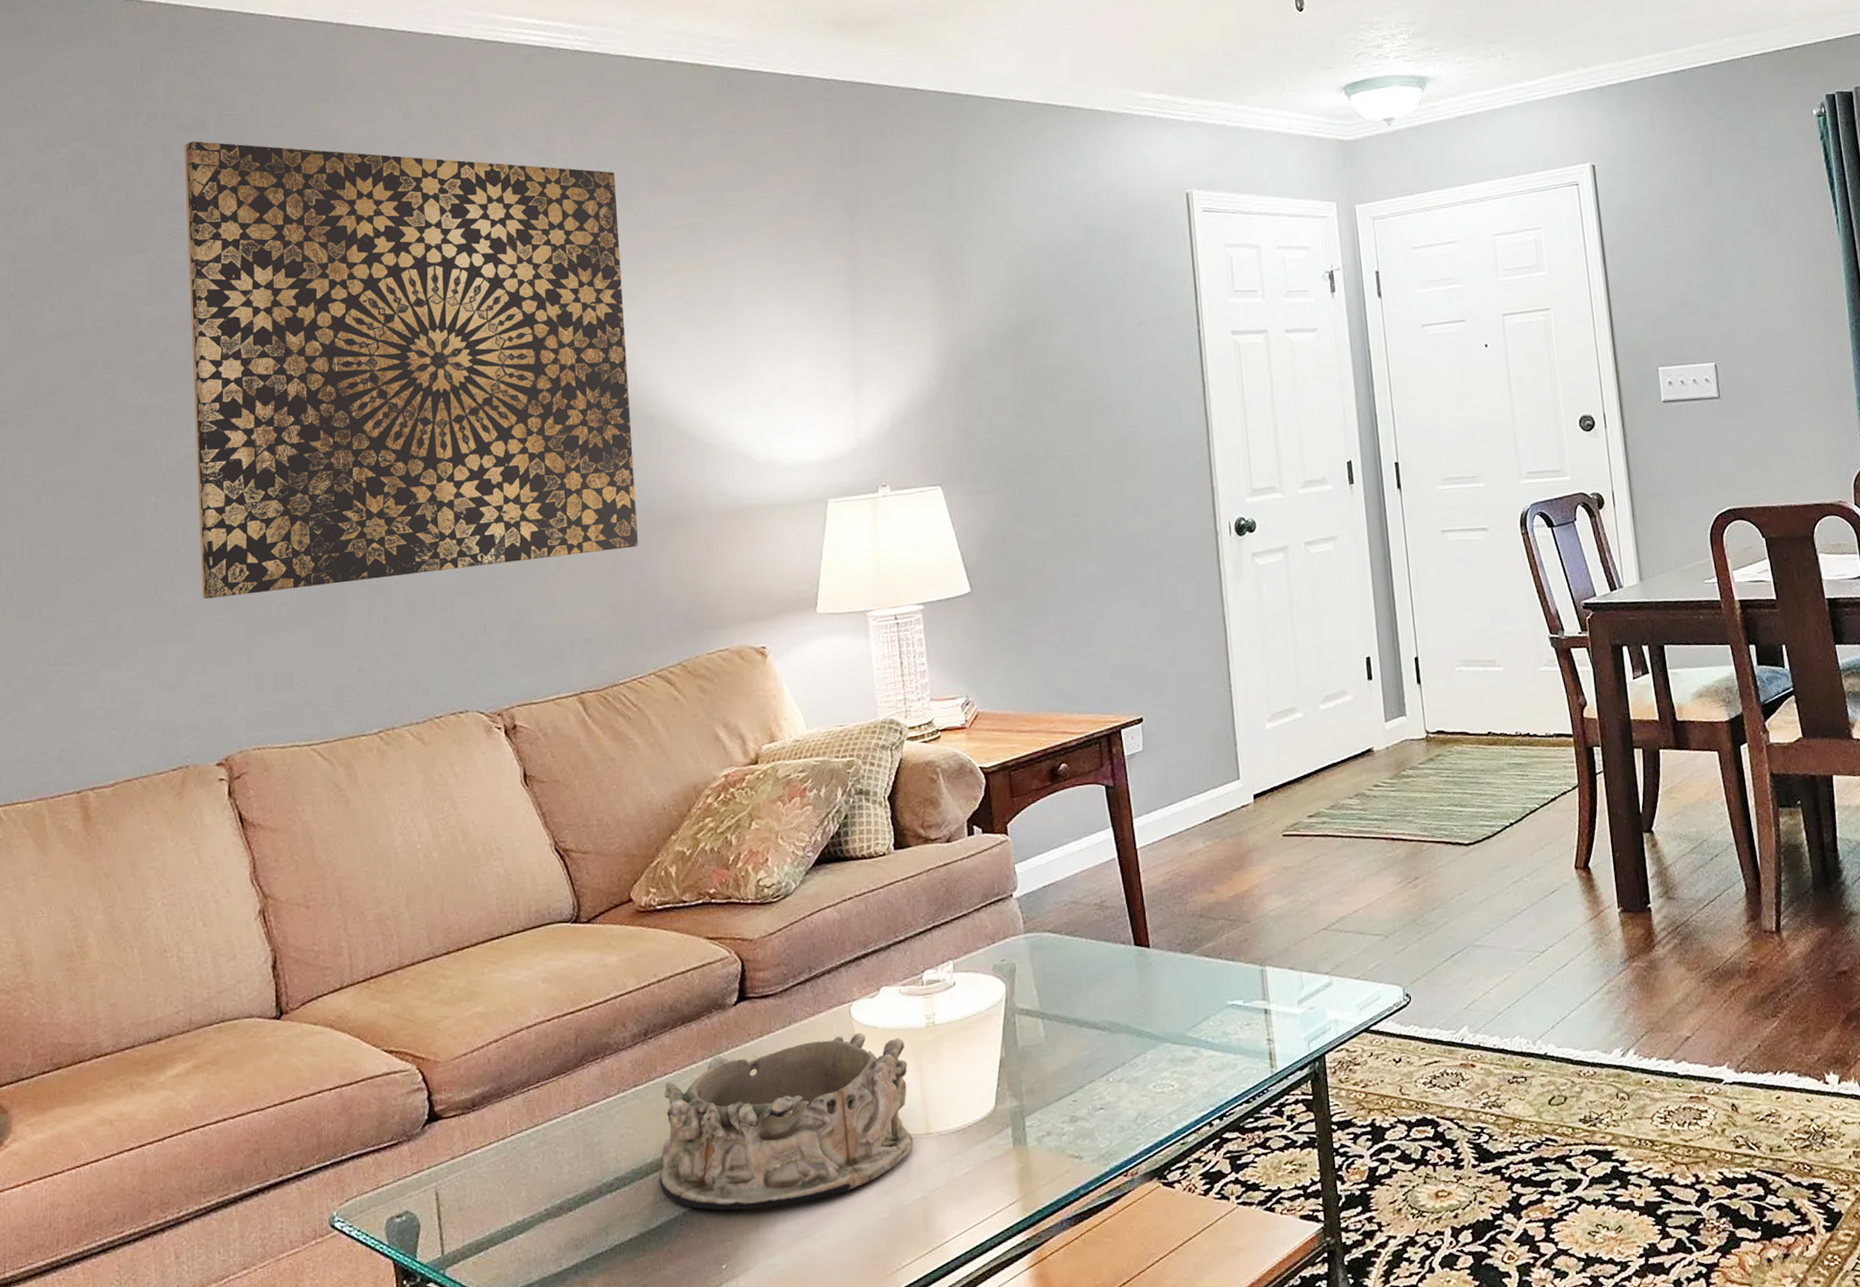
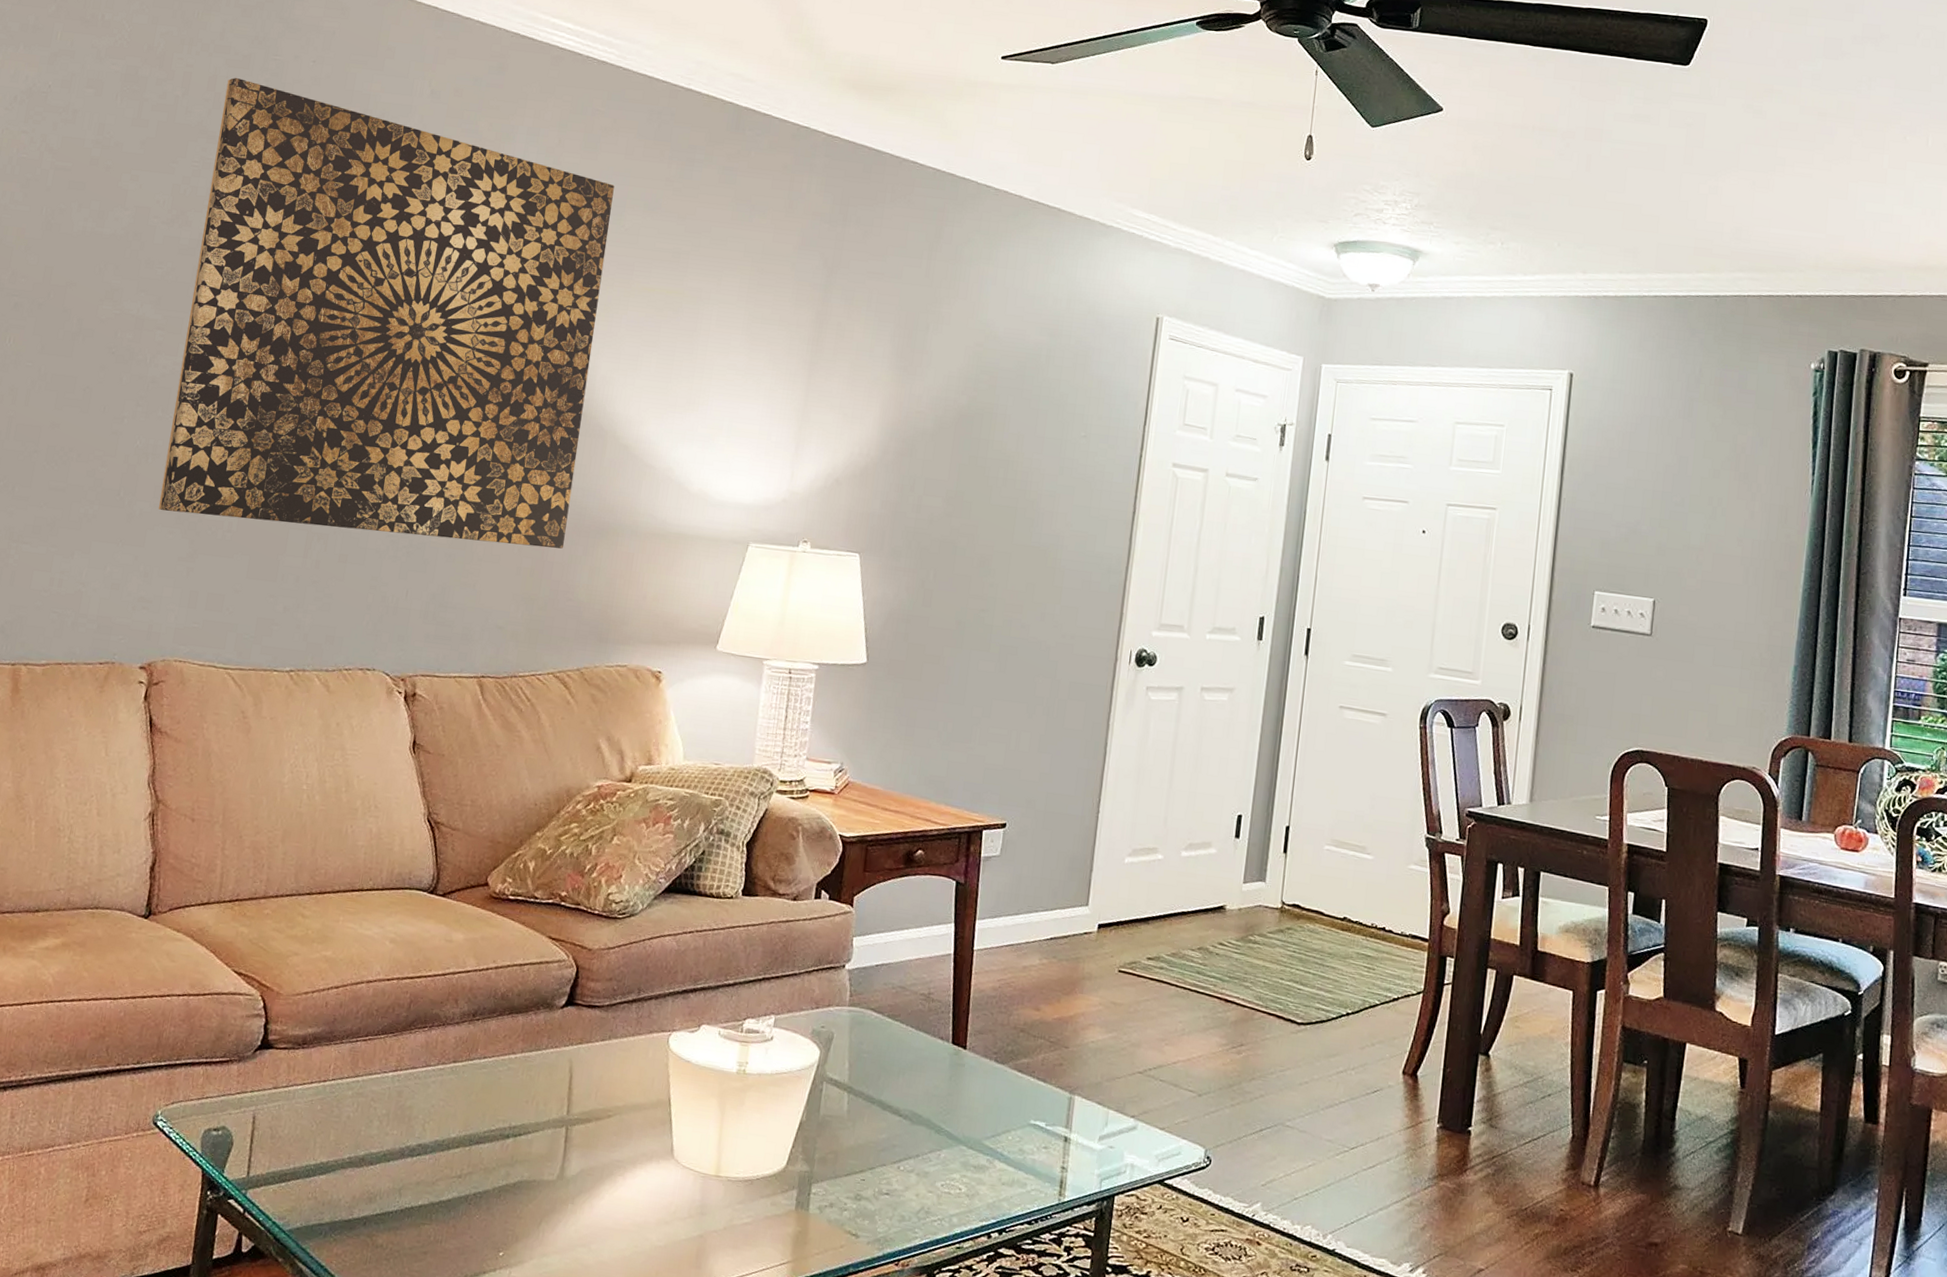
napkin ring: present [659,1033,913,1211] -> none [457,1051,713,1213]

